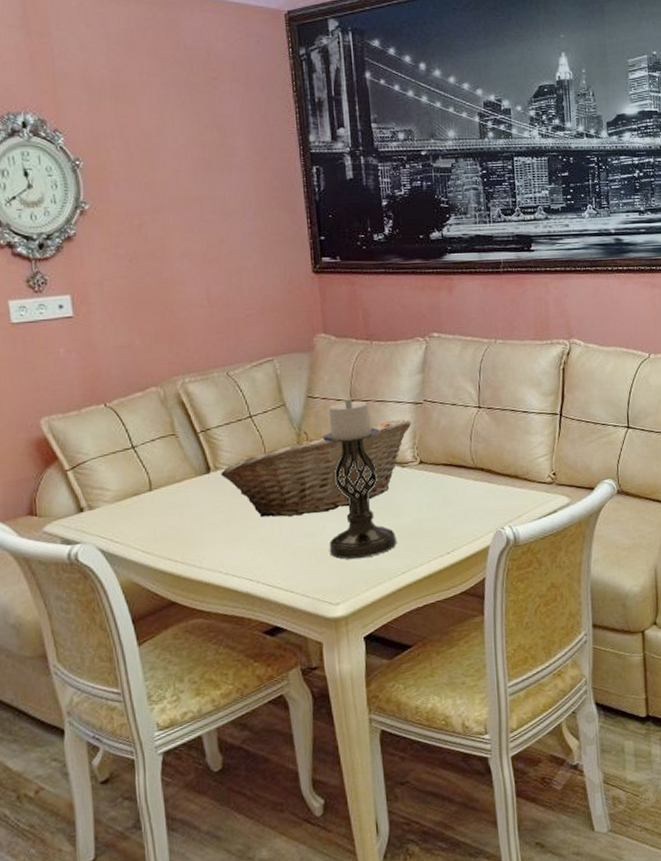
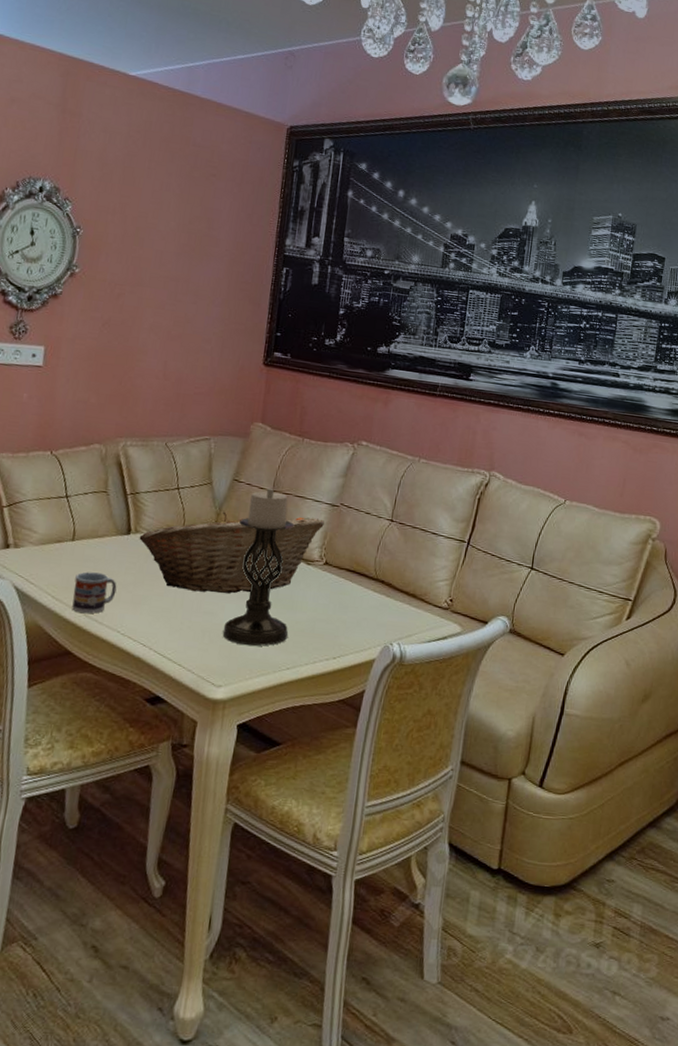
cup: none [162,517,209,562] -> present [72,572,117,614]

